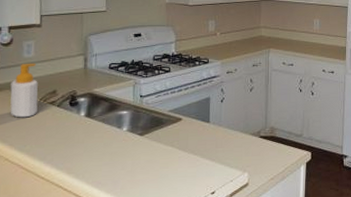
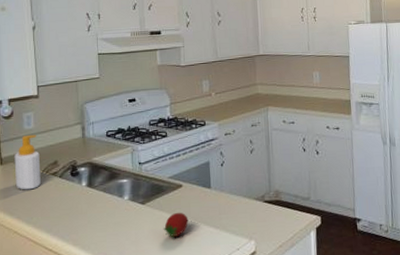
fruit: none [160,144,186,170] -> present [163,212,189,239]

